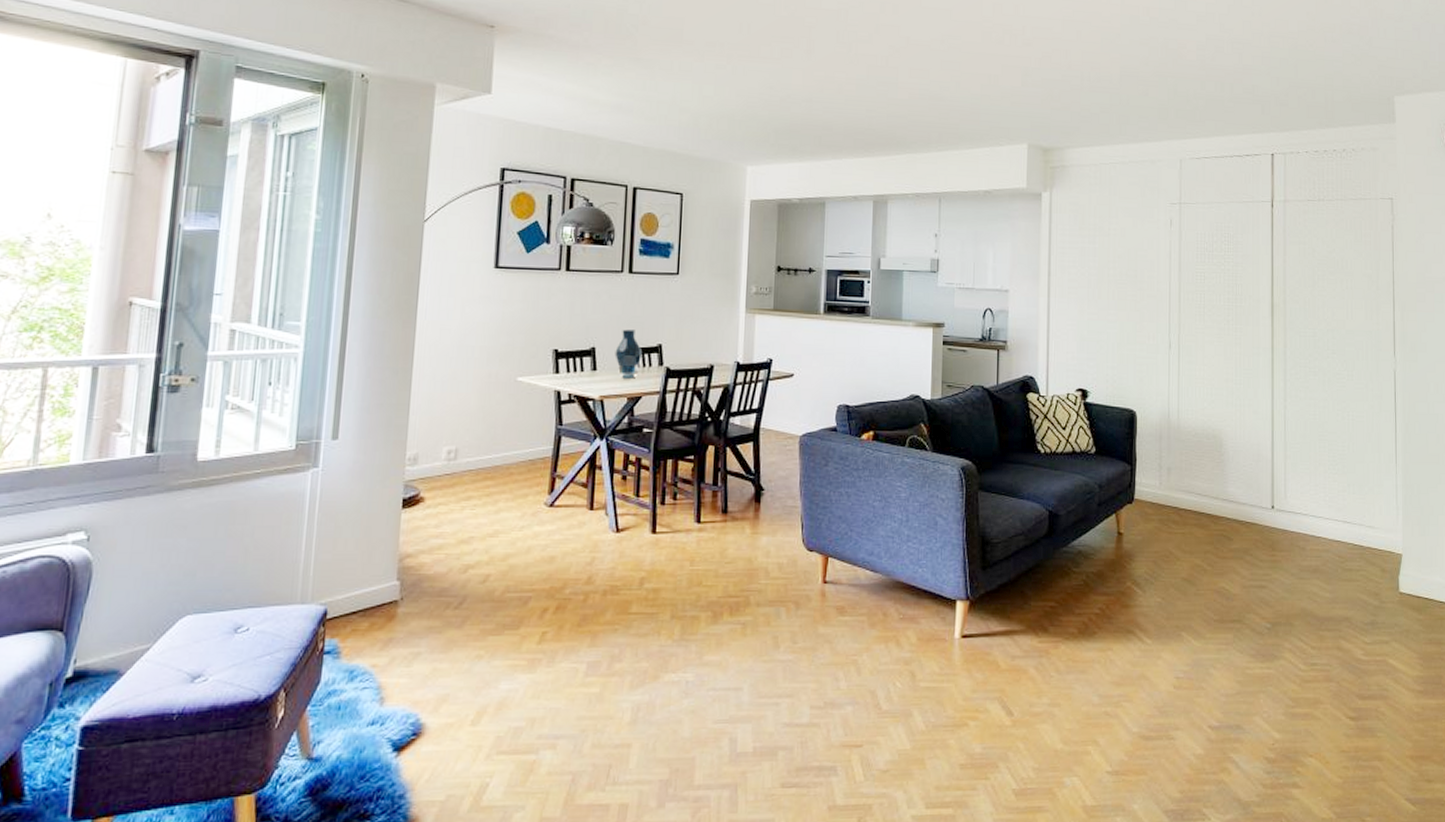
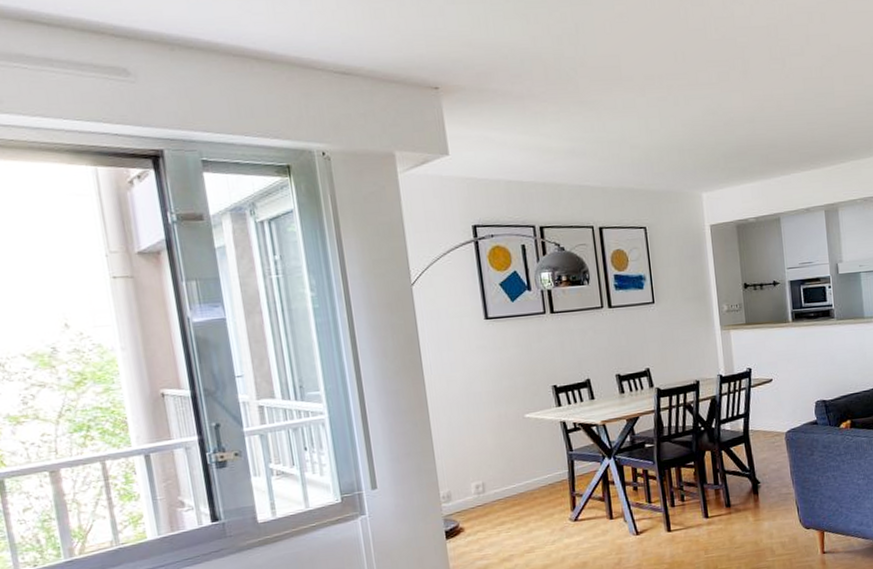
vase: present [614,329,643,379] -> none [608,359,634,403]

